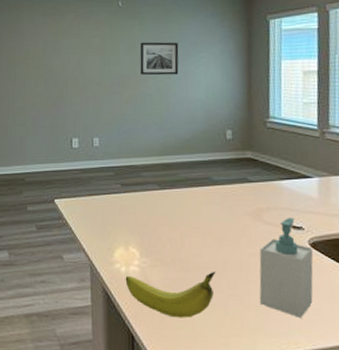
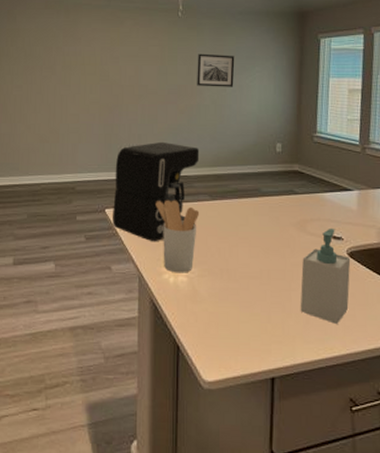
coffee maker: none [62,131,147,232] -> present [113,141,200,242]
utensil holder: none [104,189,149,263] -> present [156,200,200,273]
fruit: present [125,271,216,318] -> none [173,280,261,327]

